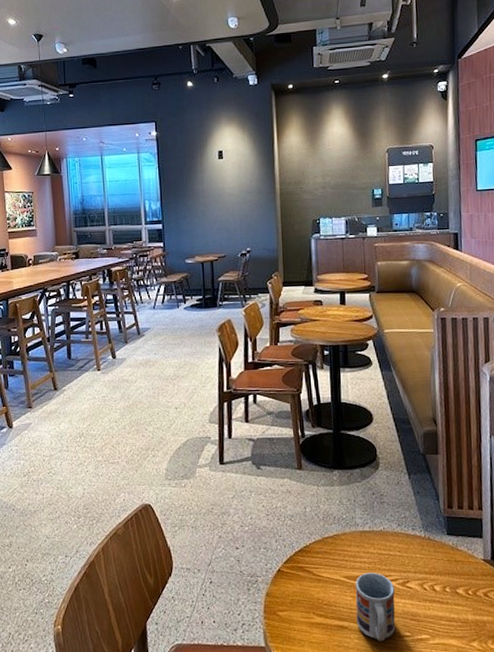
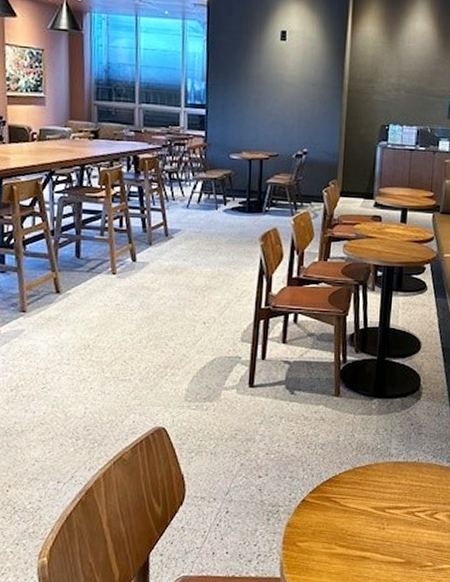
cup: present [355,573,396,642] -> none [379,504,422,572]

